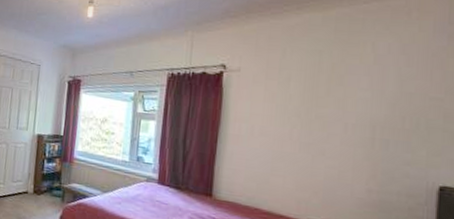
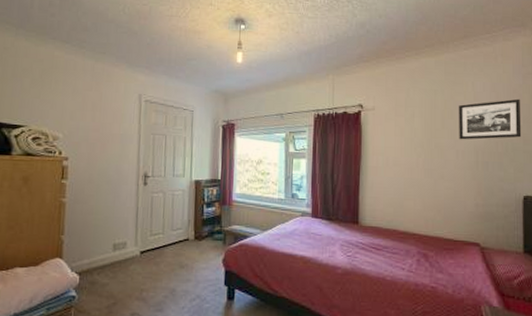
picture frame: none [349,64,443,113] -> present [459,98,522,140]

